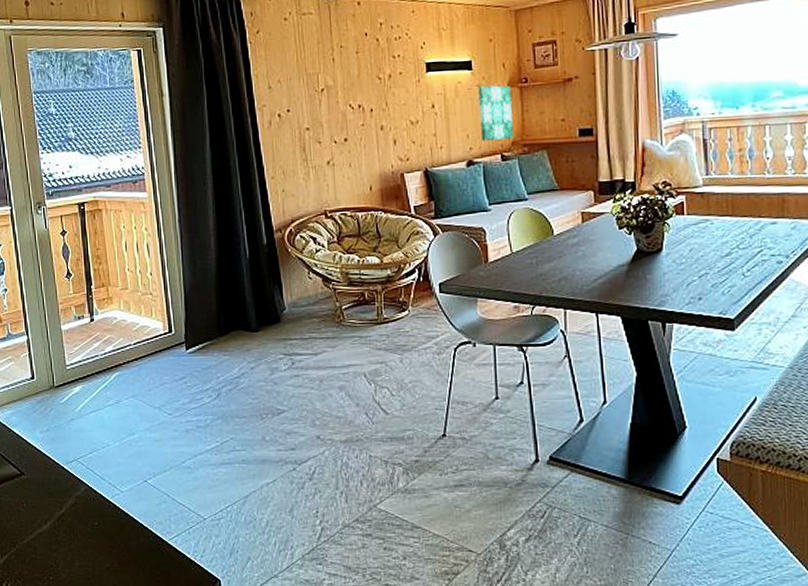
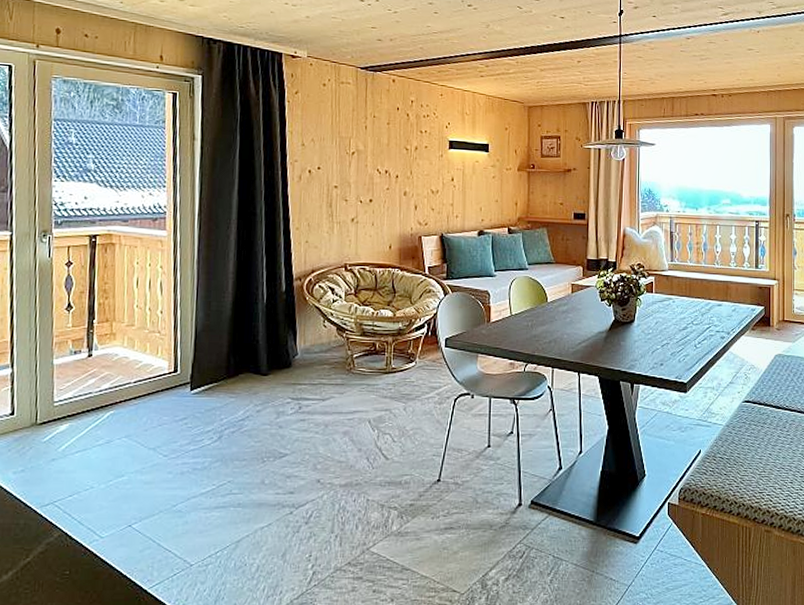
wall art: present [478,85,514,142] -> none [492,167,521,215]

